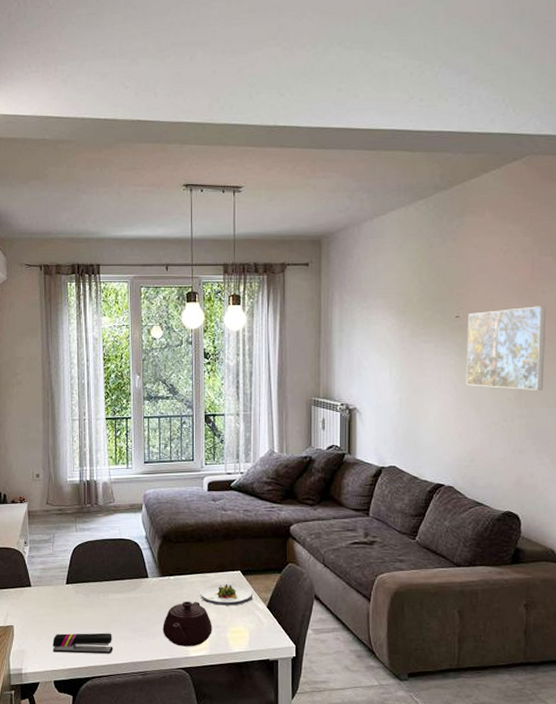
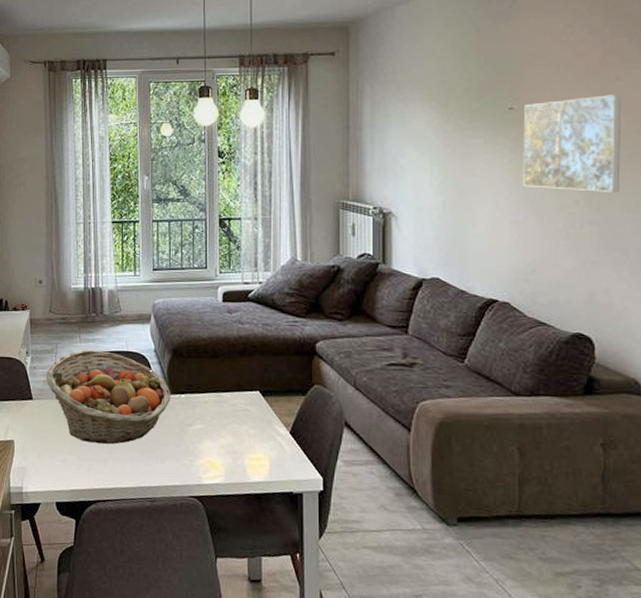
fruit basket: none [44,538,161,625] -> present [46,350,171,445]
stapler: present [53,632,113,654] -> none [55,451,119,476]
teapot: present [163,601,212,647] -> none [173,422,228,474]
salad plate: present [200,583,254,606] -> none [214,404,274,430]

